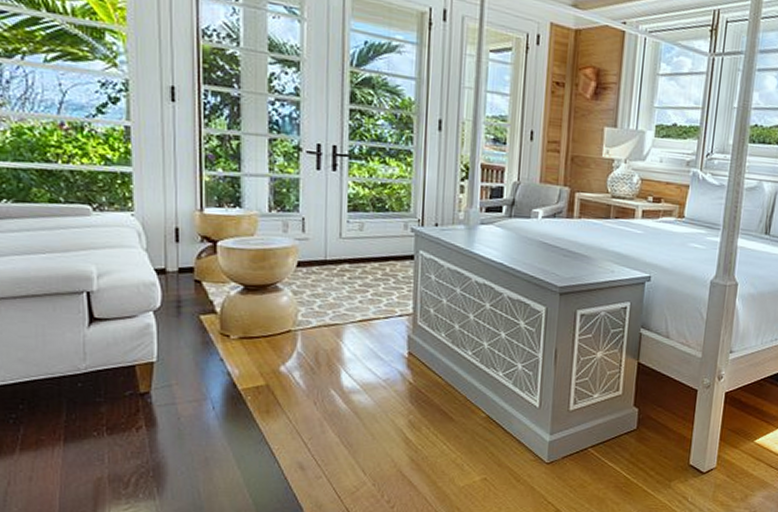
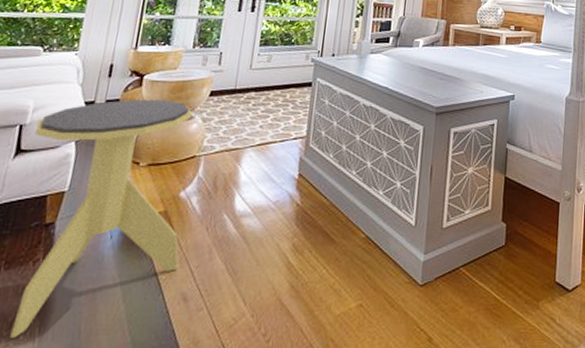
side table: none [106,267,289,496] -> present [10,99,193,338]

